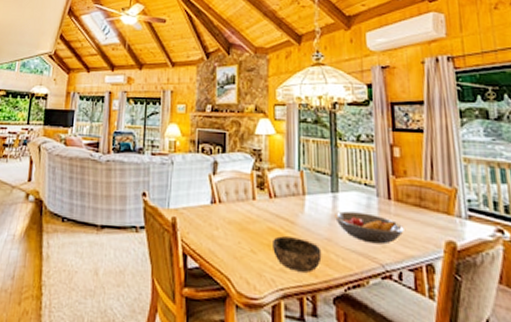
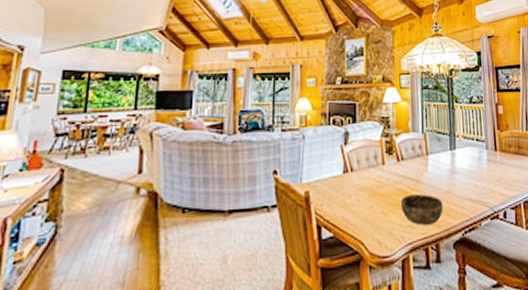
fruit bowl: present [333,211,404,245] -> none [452,164,507,191]

